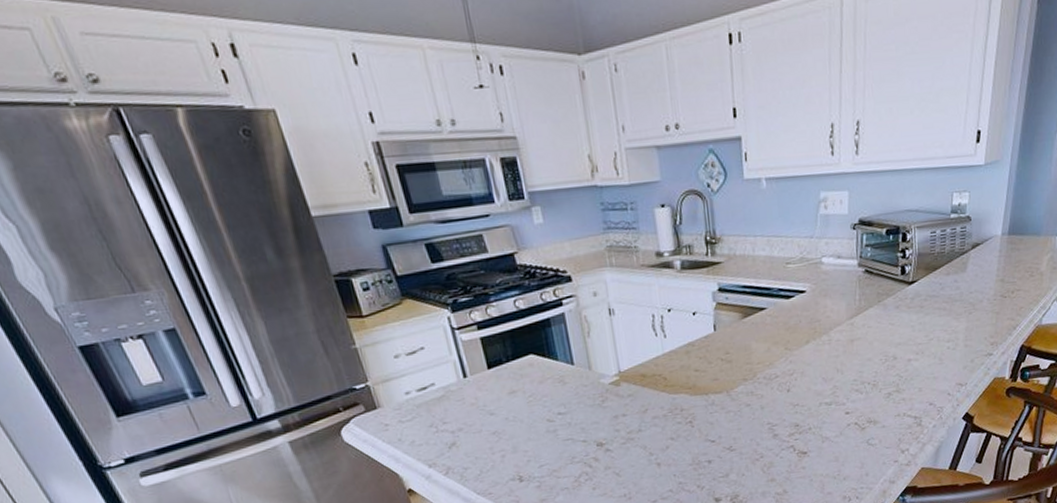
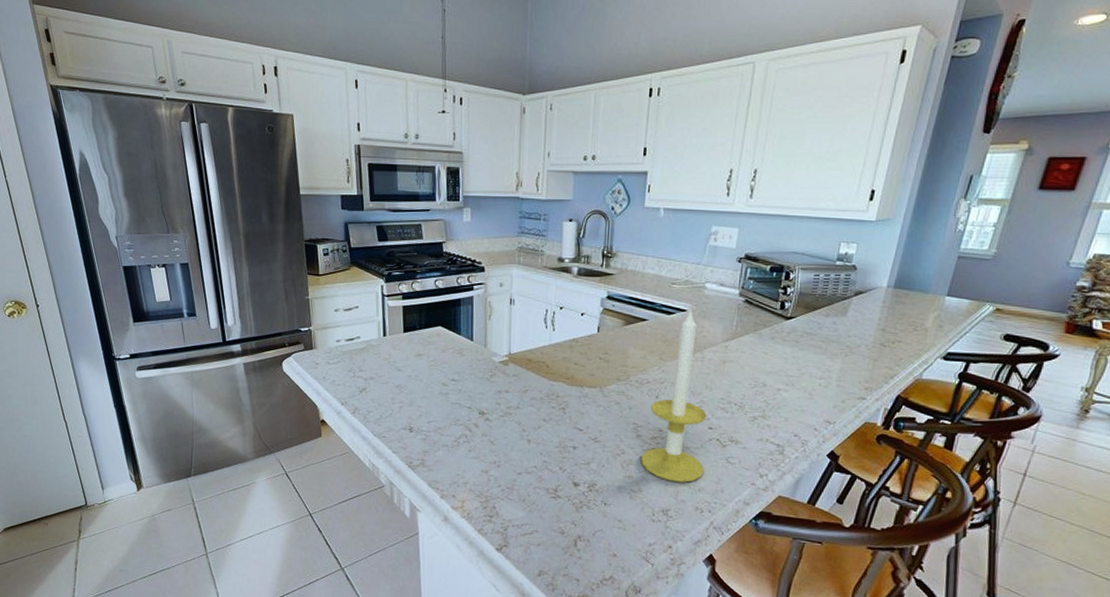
candle: none [781,288,847,476] -> present [640,308,707,483]

